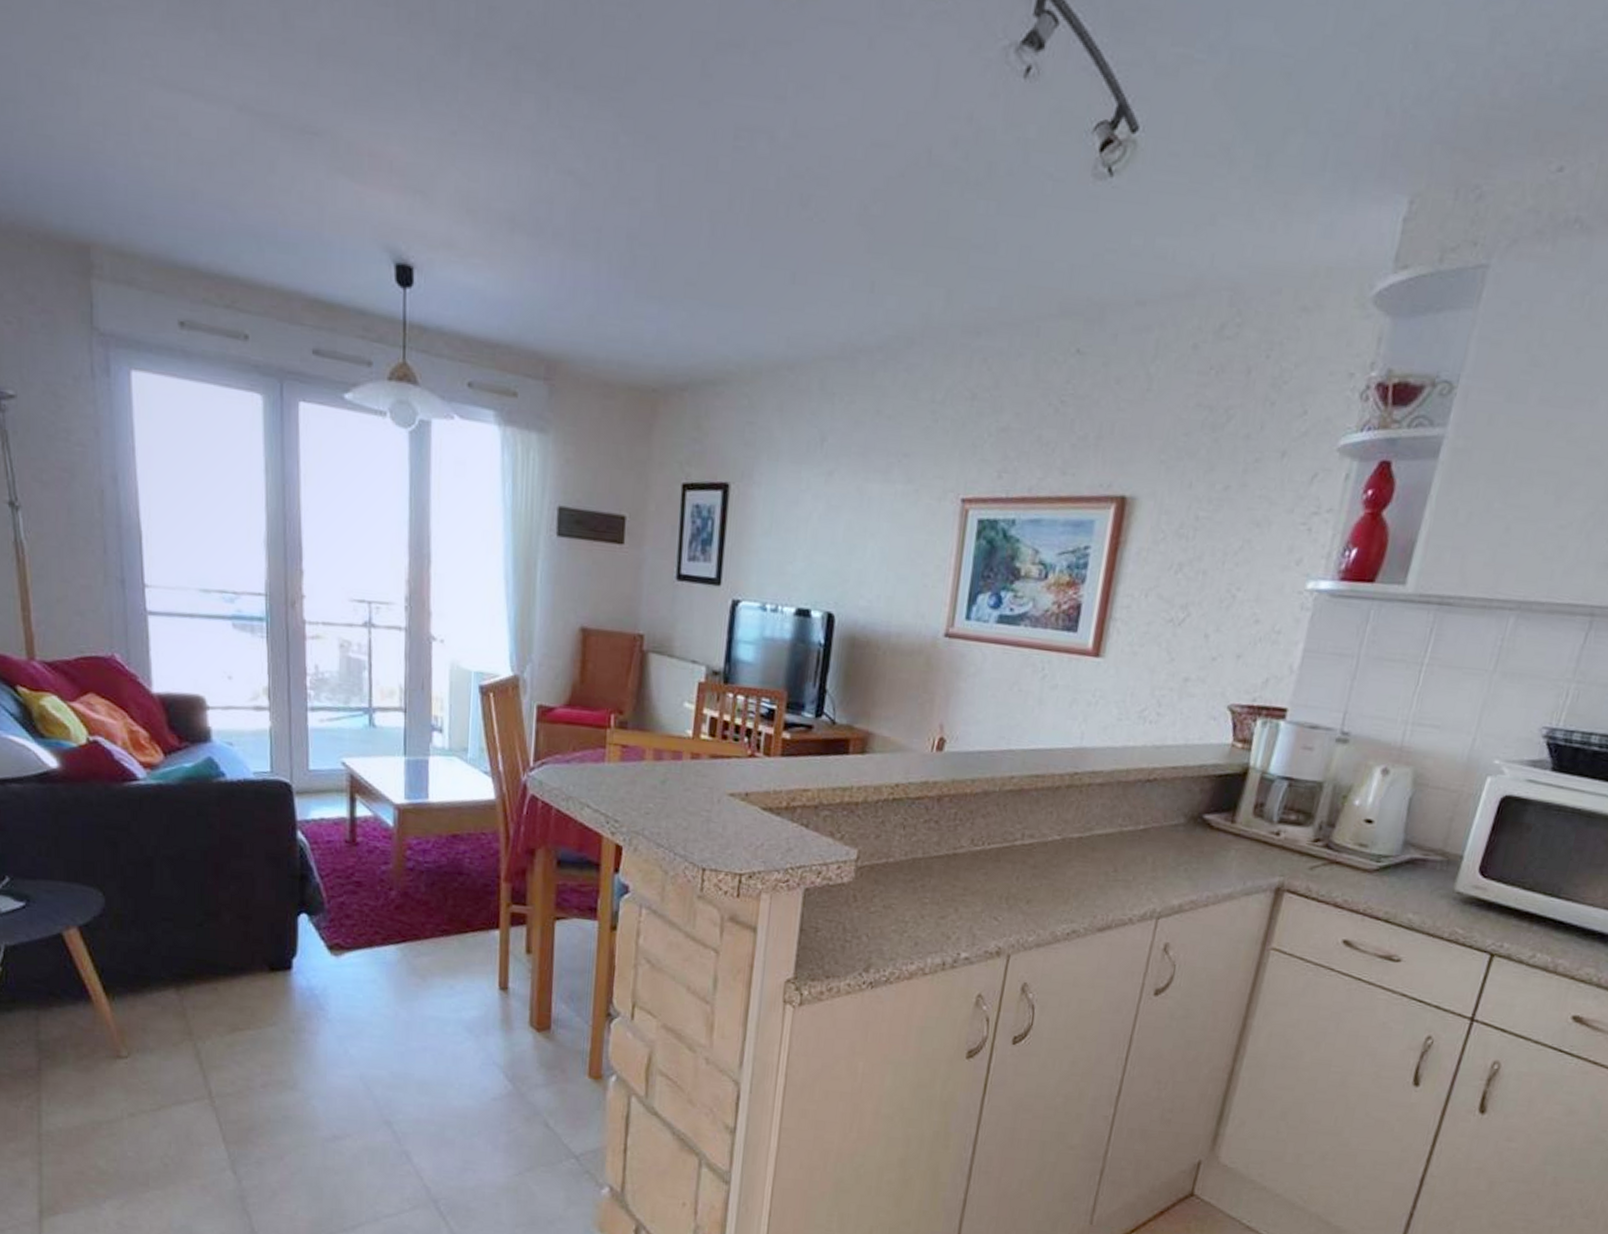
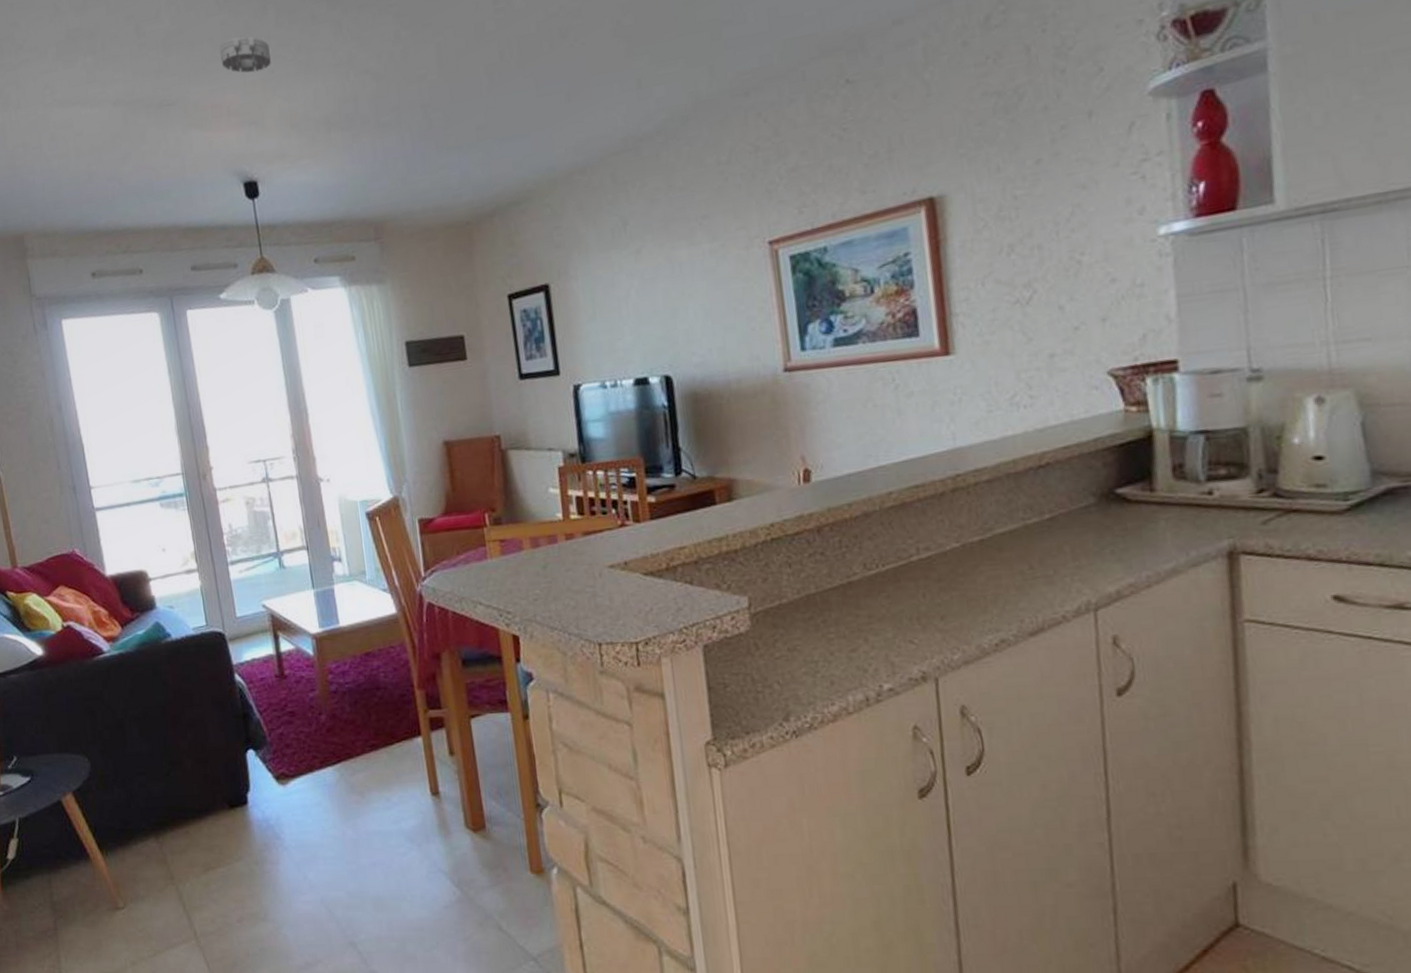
smoke detector: none [390,73,456,128] -> present [219,36,272,73]

